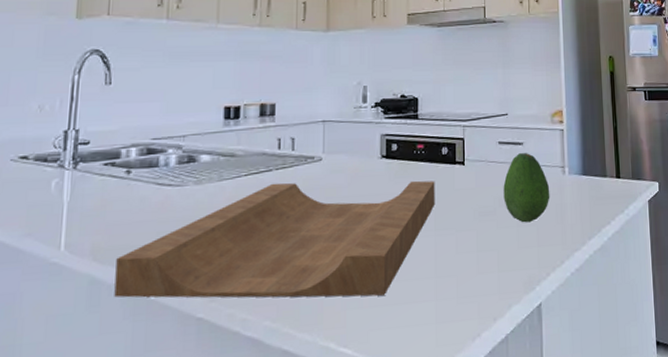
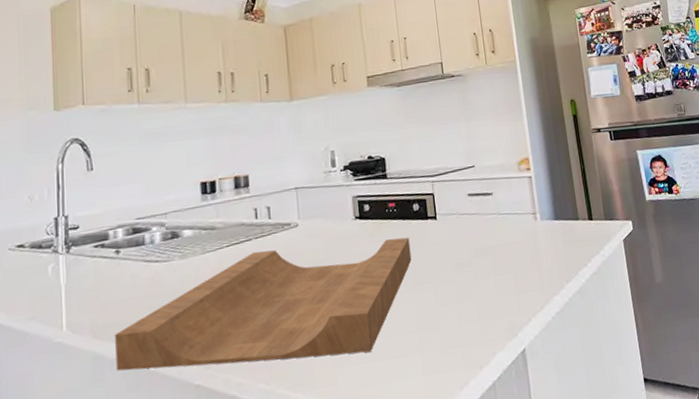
fruit: present [503,153,550,223] -> none [476,202,525,272]

